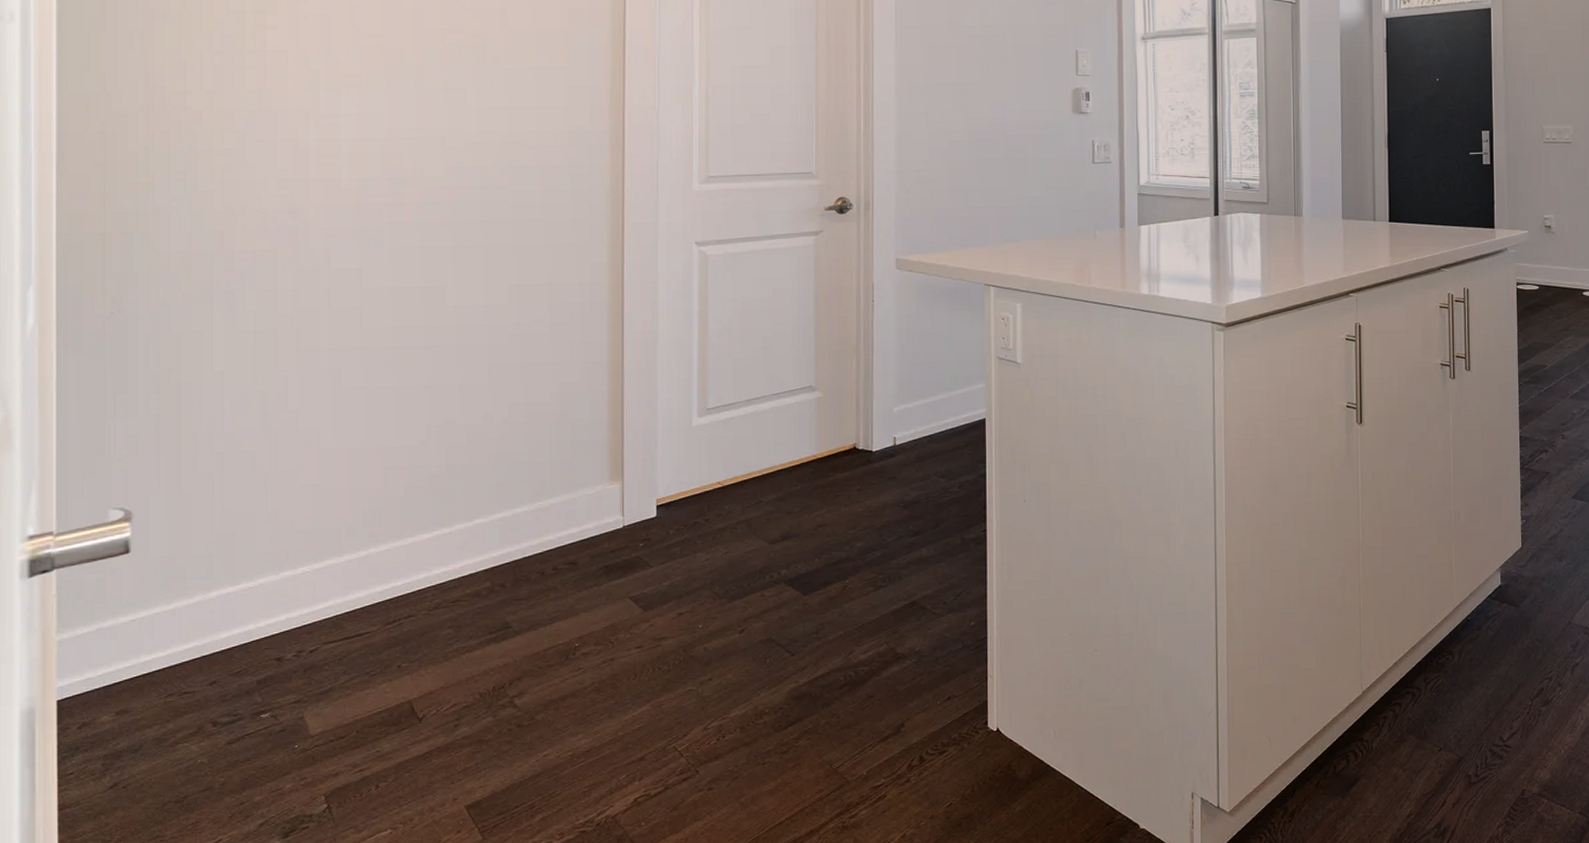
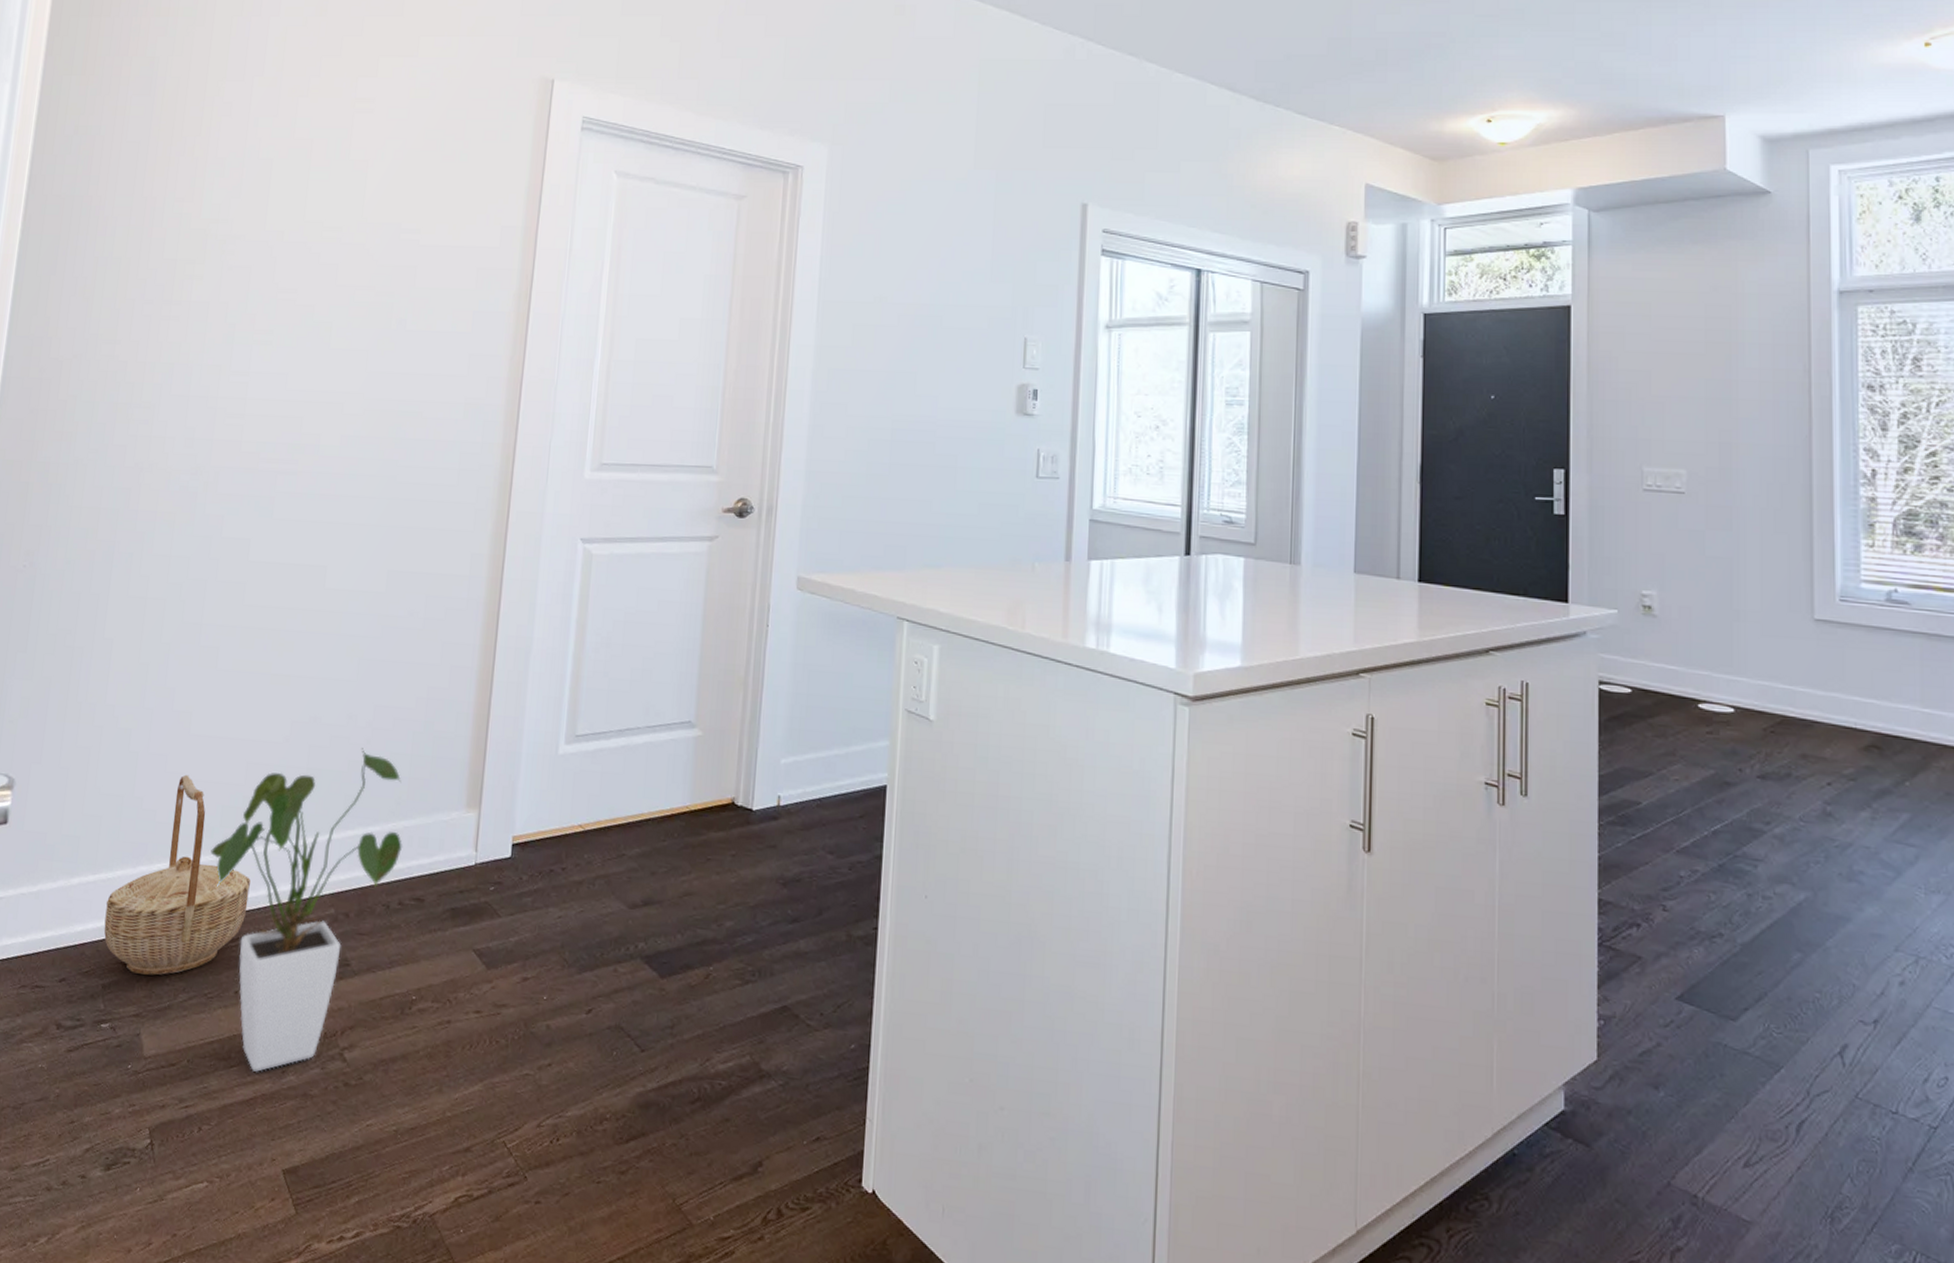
basket: none [250,485,401,666] -> present [103,774,251,976]
house plant: none [356,442,552,730] -> present [210,748,403,1072]

